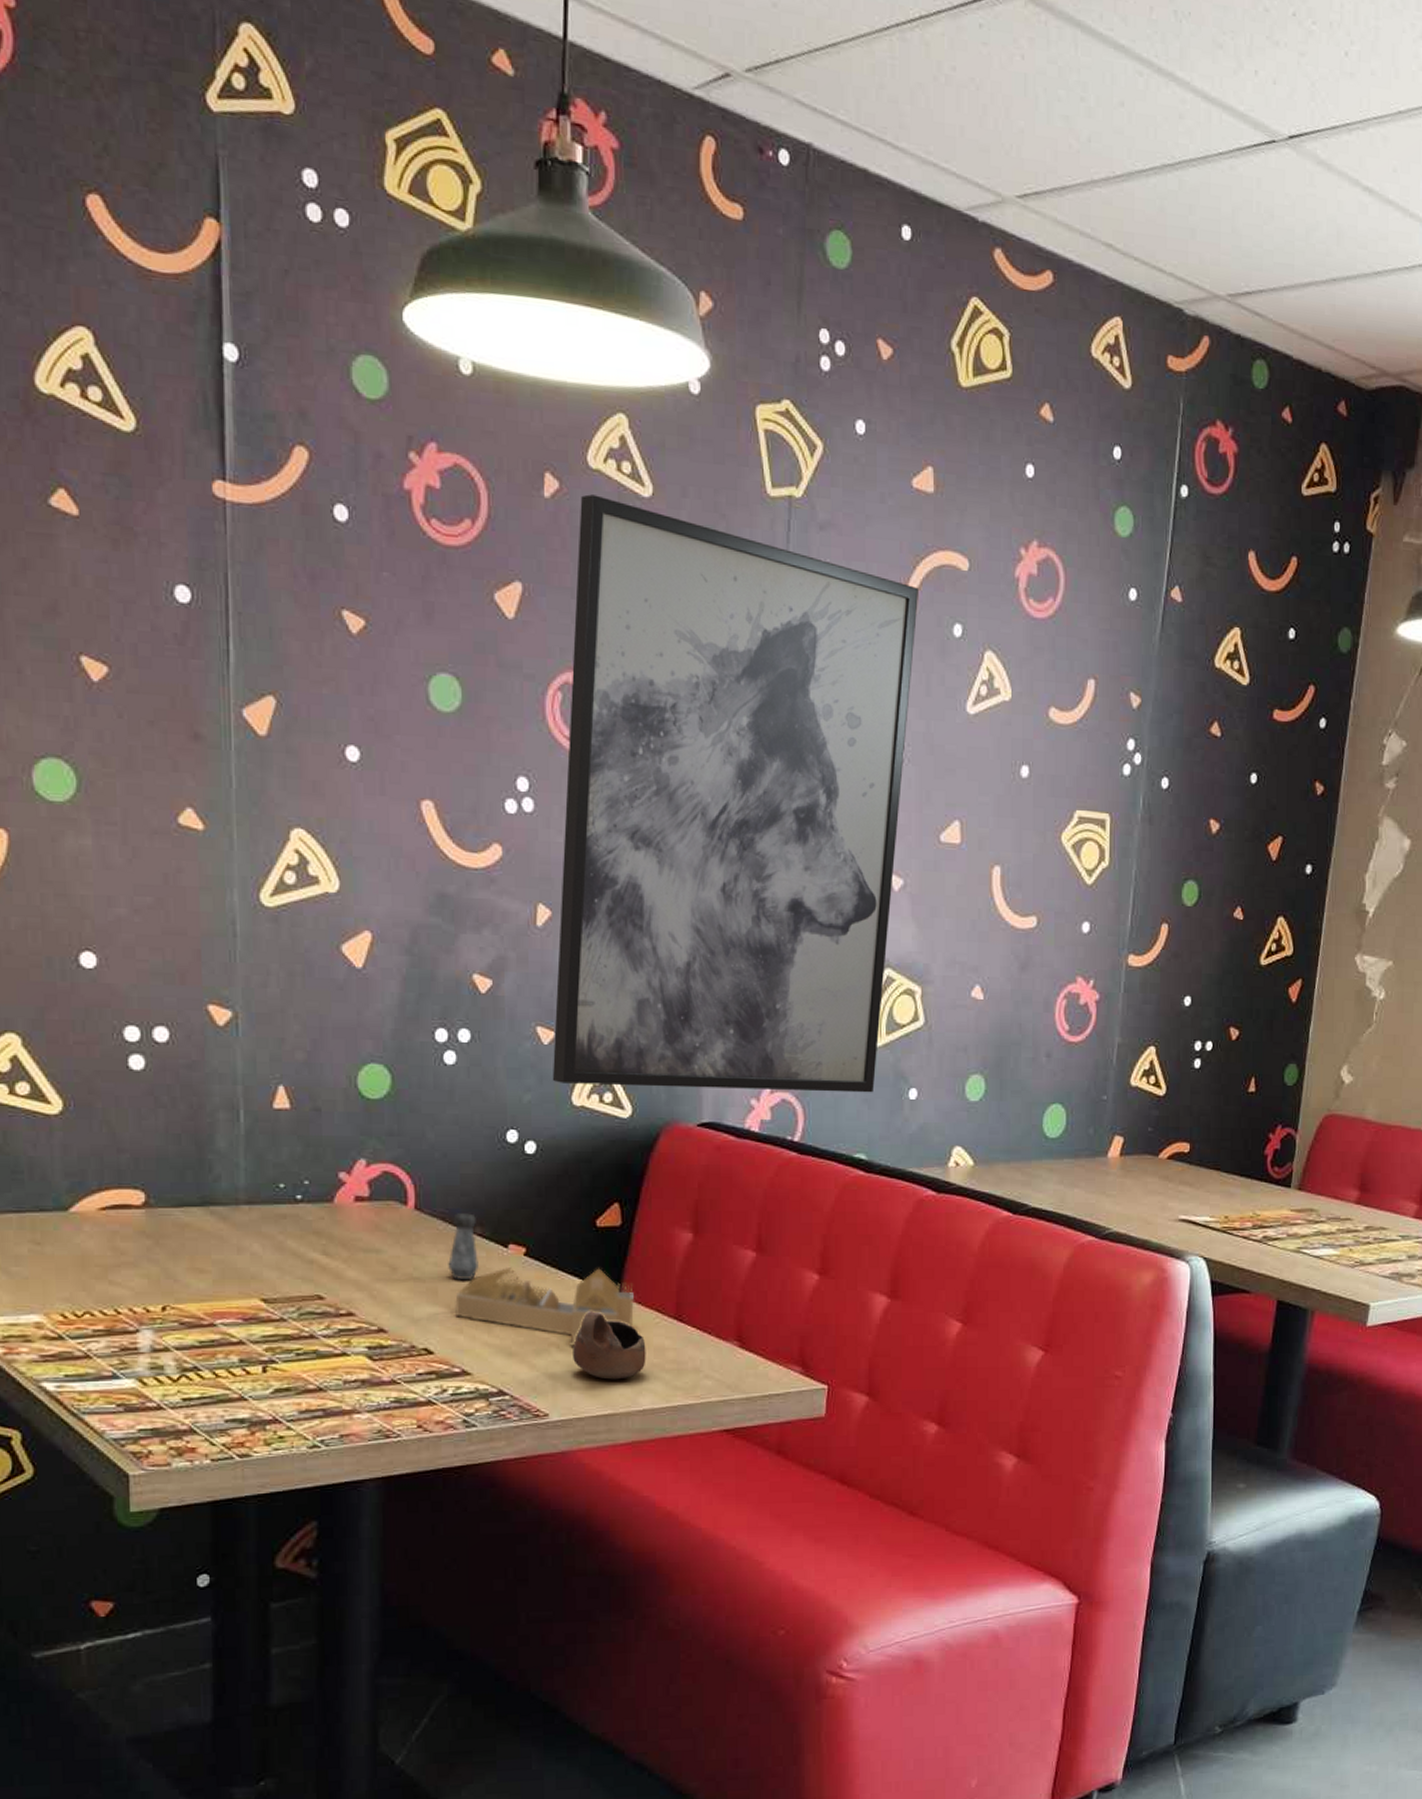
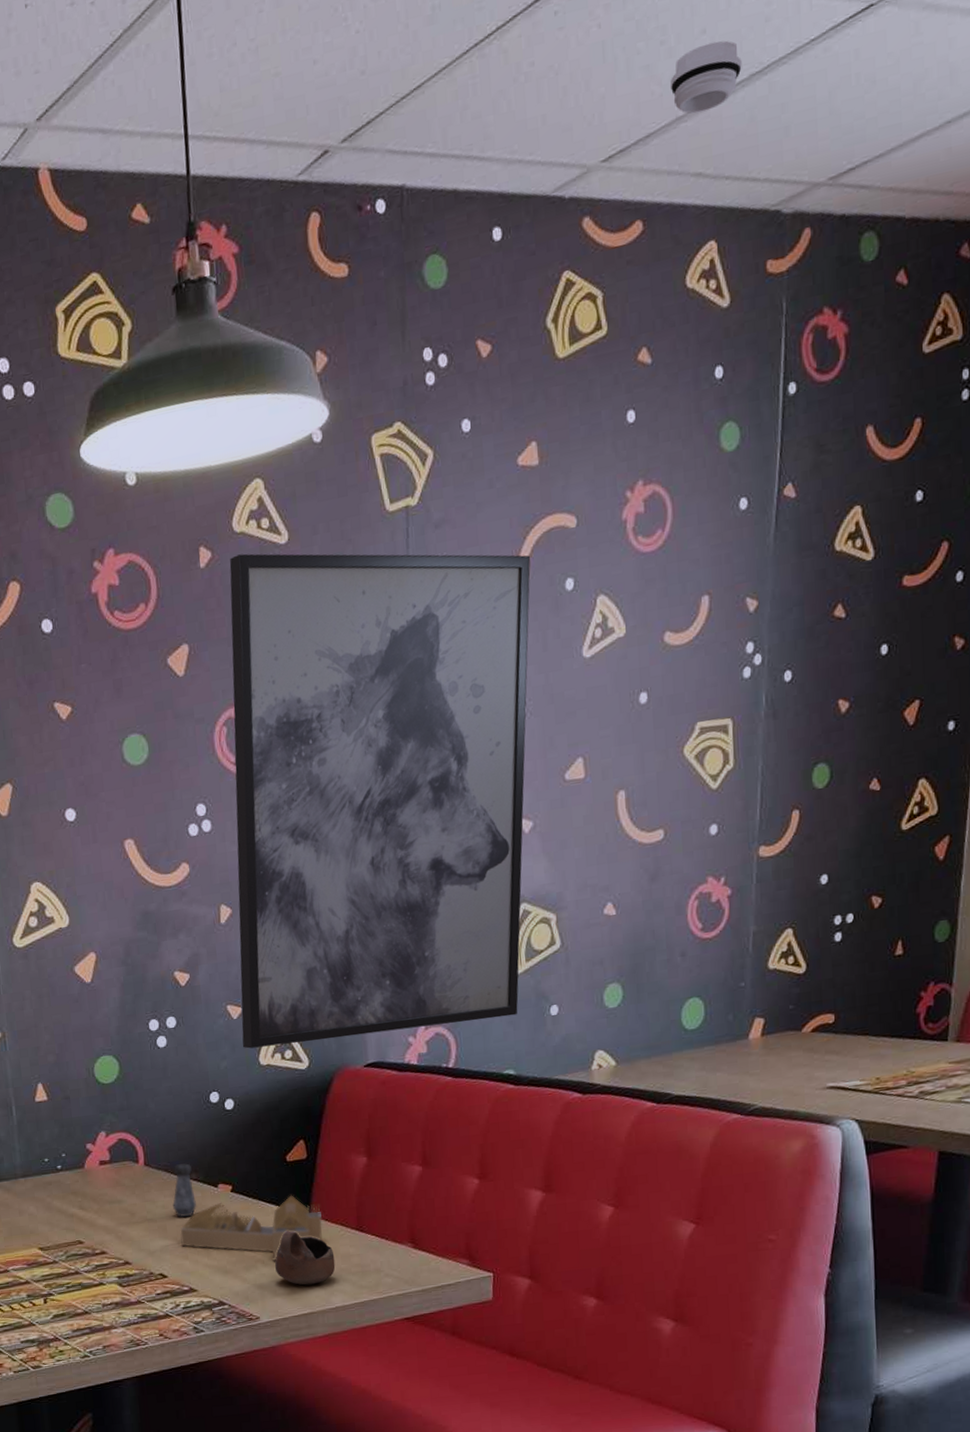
smoke detector: none [1088,116,1155,185] -> present [671,40,742,114]

